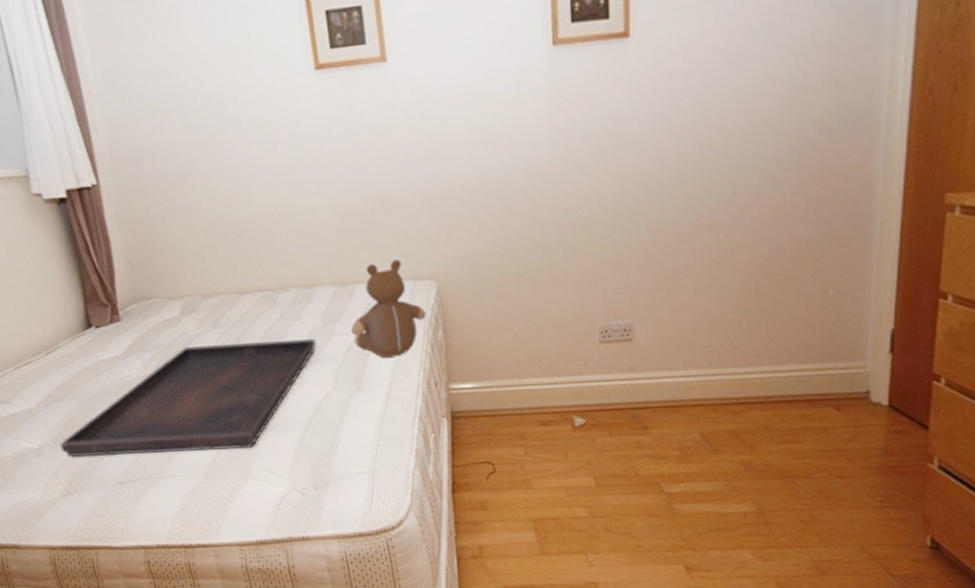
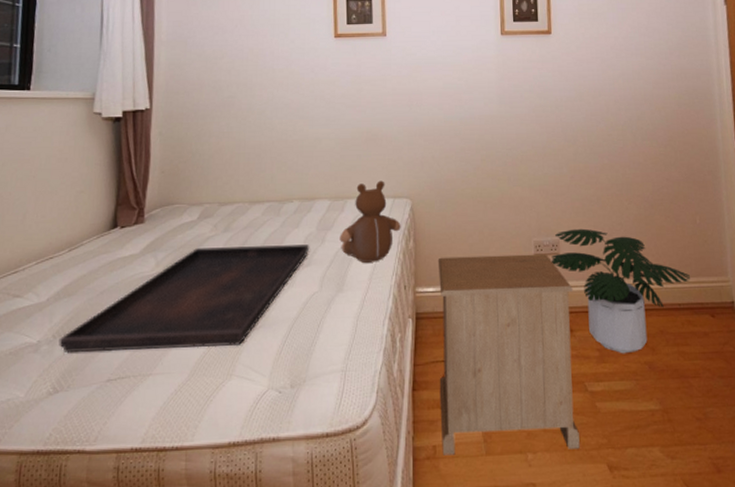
nightstand: none [474,340,652,555] -> present [437,253,580,456]
potted plant: none [622,308,811,453] -> present [552,228,690,354]

